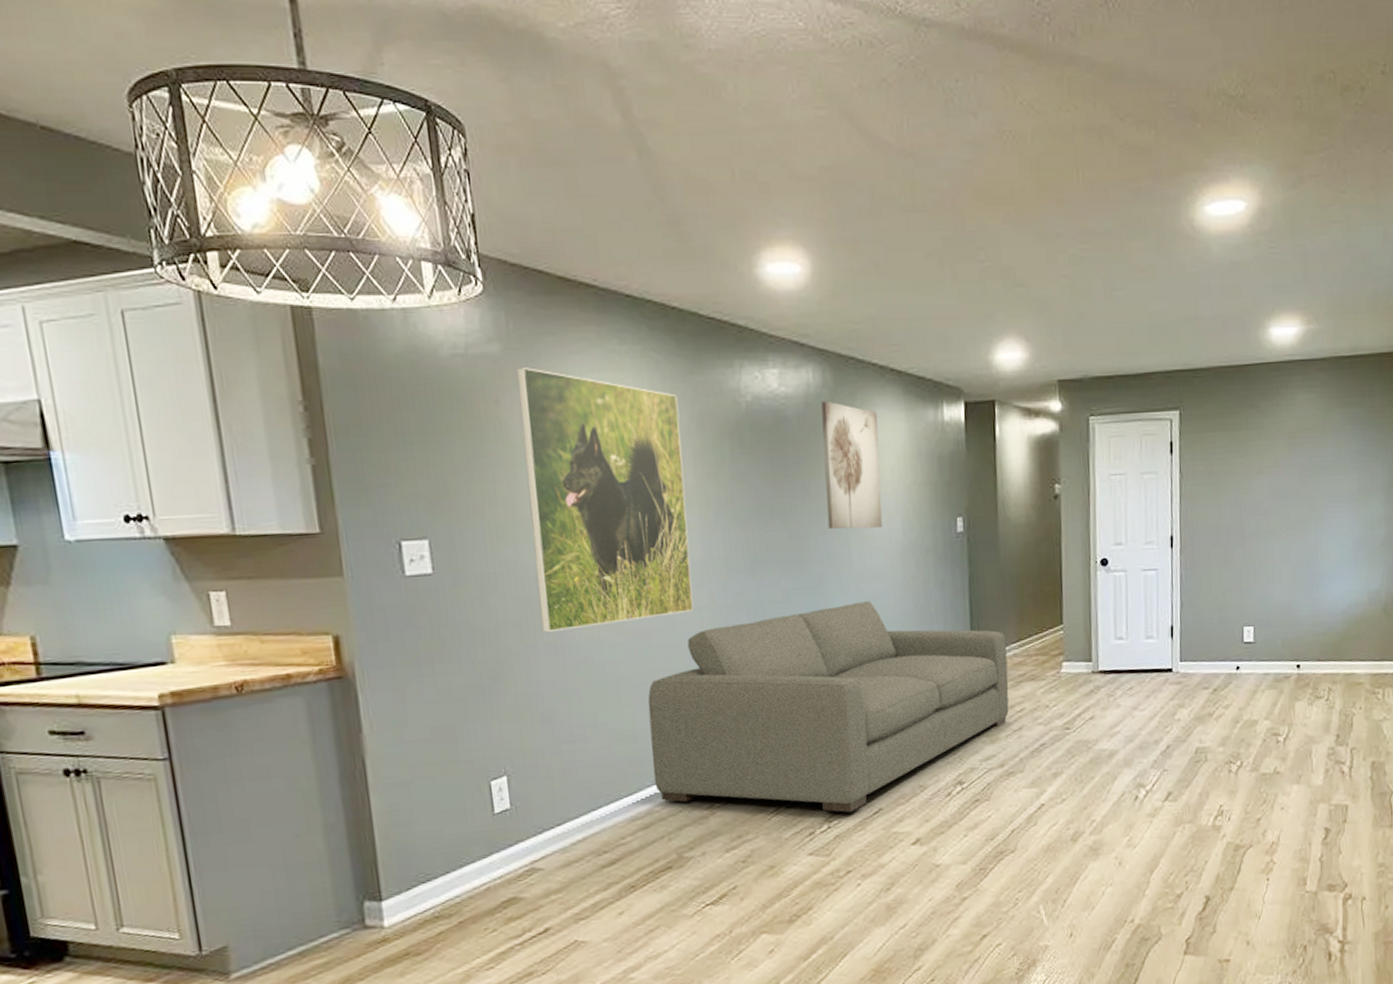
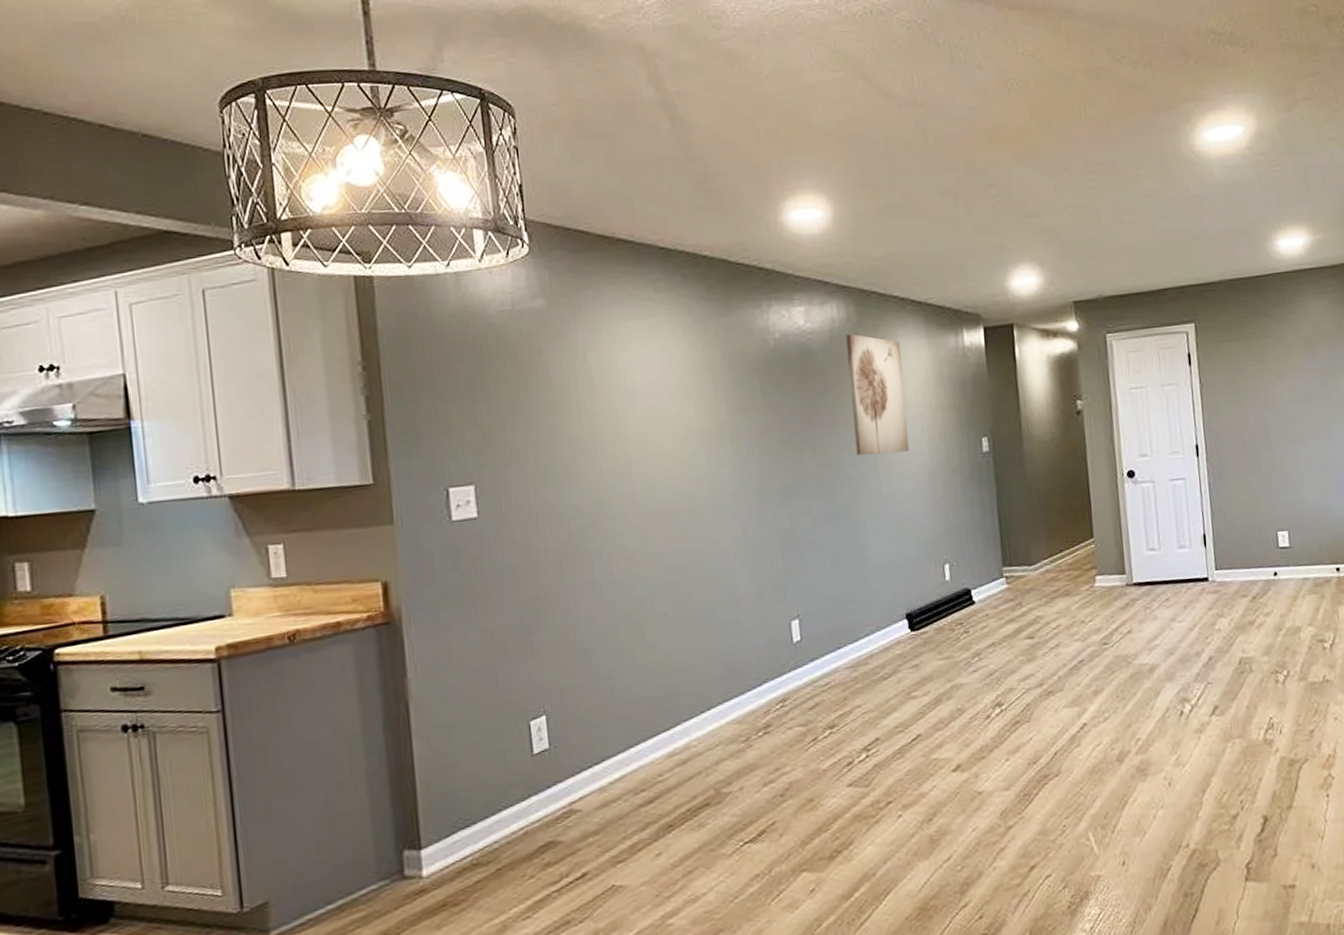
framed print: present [516,367,694,632] -> none [558,319,728,569]
sofa: present [647,601,1009,813] -> none [683,524,1045,740]

